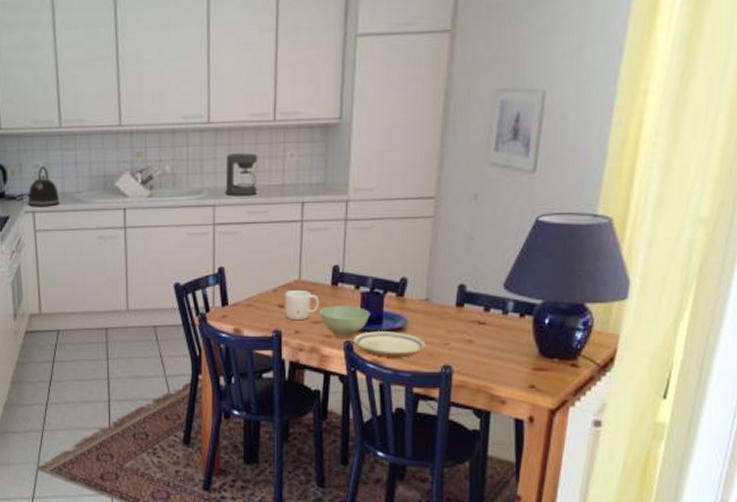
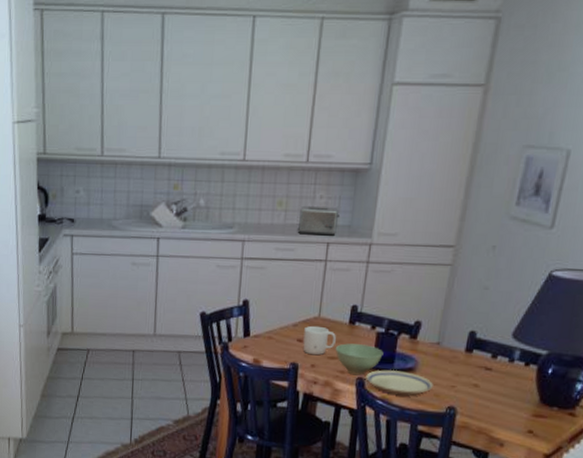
kettle: present [27,165,60,207] -> none [67,191,98,232]
coffee maker: present [226,153,258,196] -> none [256,191,289,234]
toaster: none [269,165,312,196] -> present [297,206,339,237]

